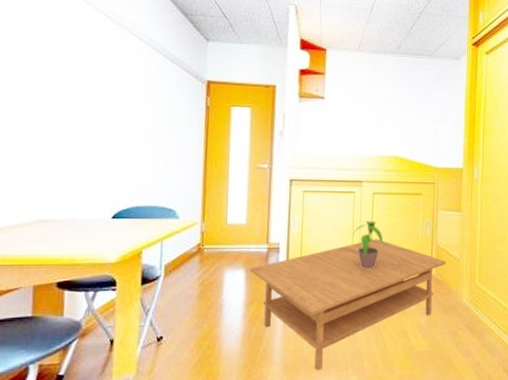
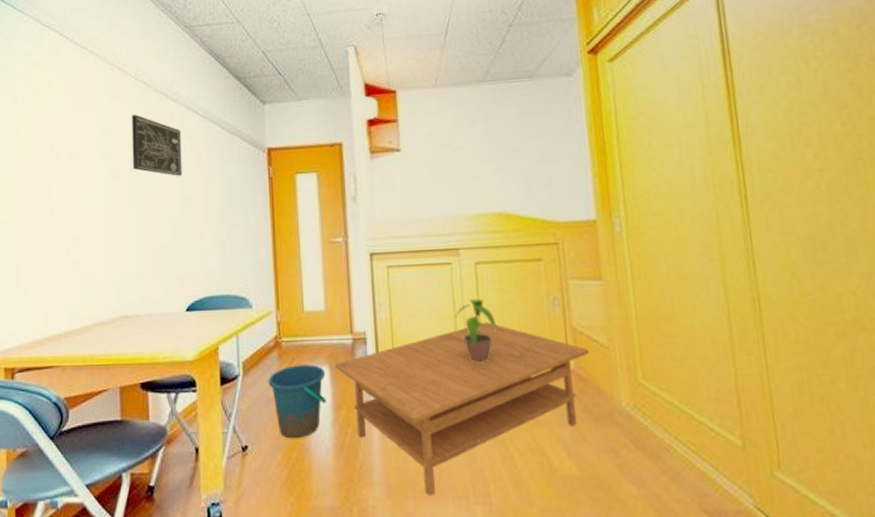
wall art: none [65,30,122,95] -> present [131,114,182,176]
bucket: none [187,268,240,330] -> present [268,364,326,439]

